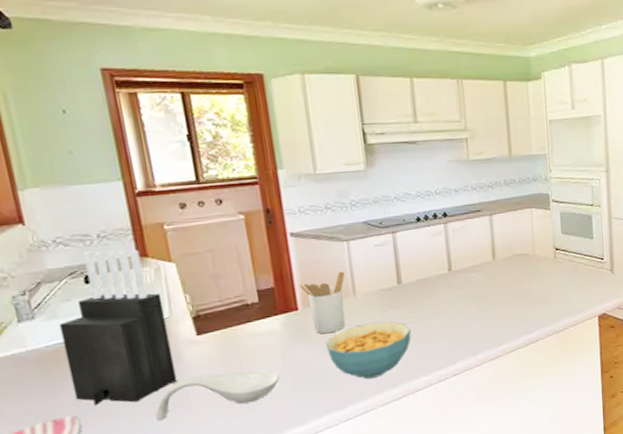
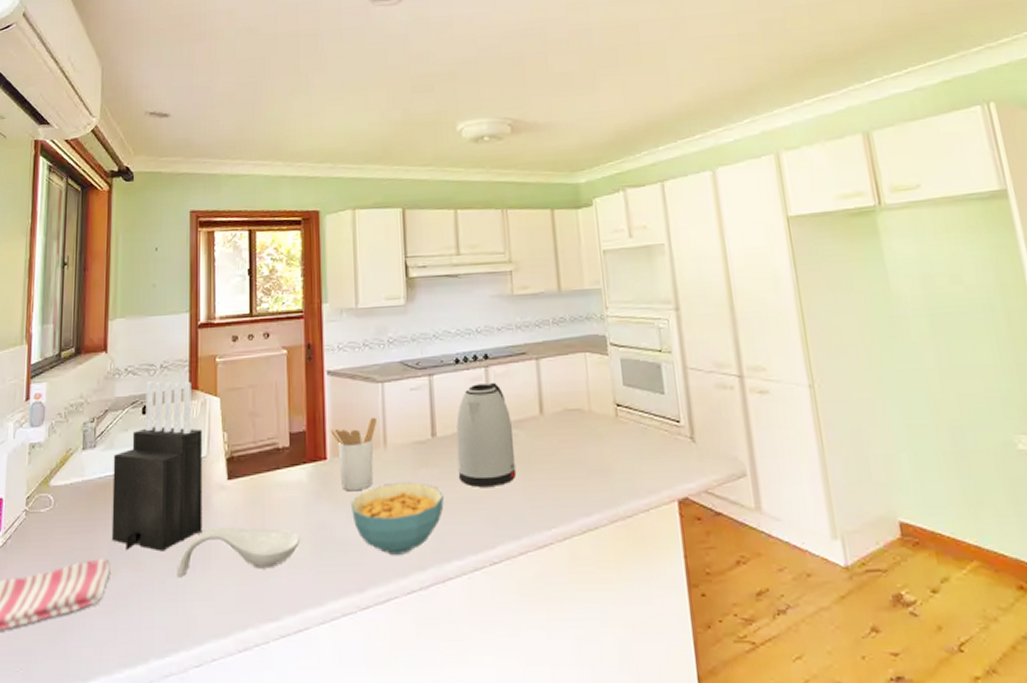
kettle: none [419,236,473,321] -> present [456,382,517,487]

